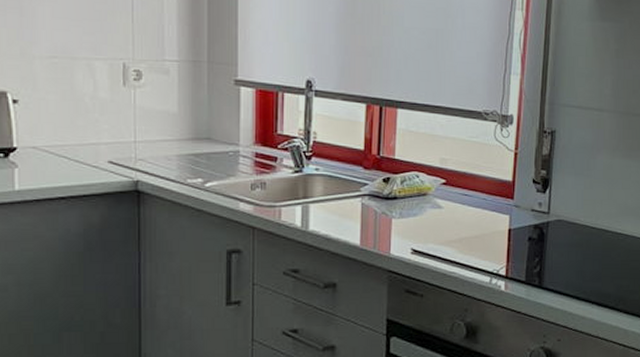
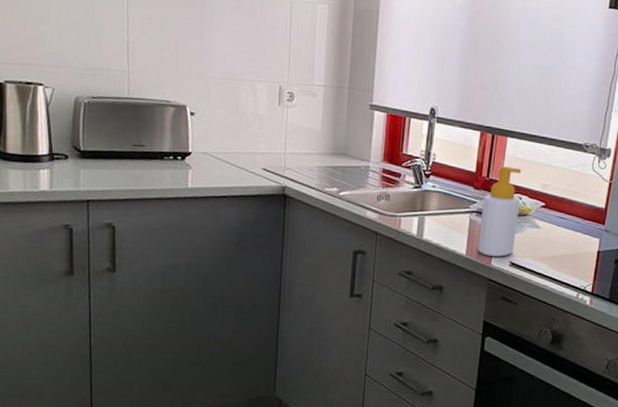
soap bottle: none [373,141,417,244] -> present [478,166,522,257]

